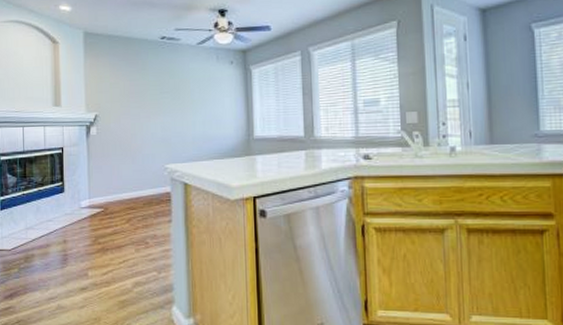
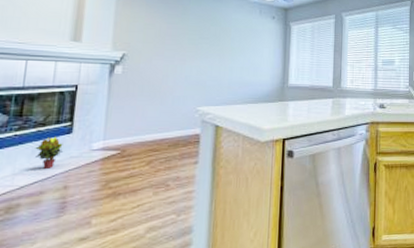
potted plant: none [39,195,60,224] -> present [35,136,64,169]

